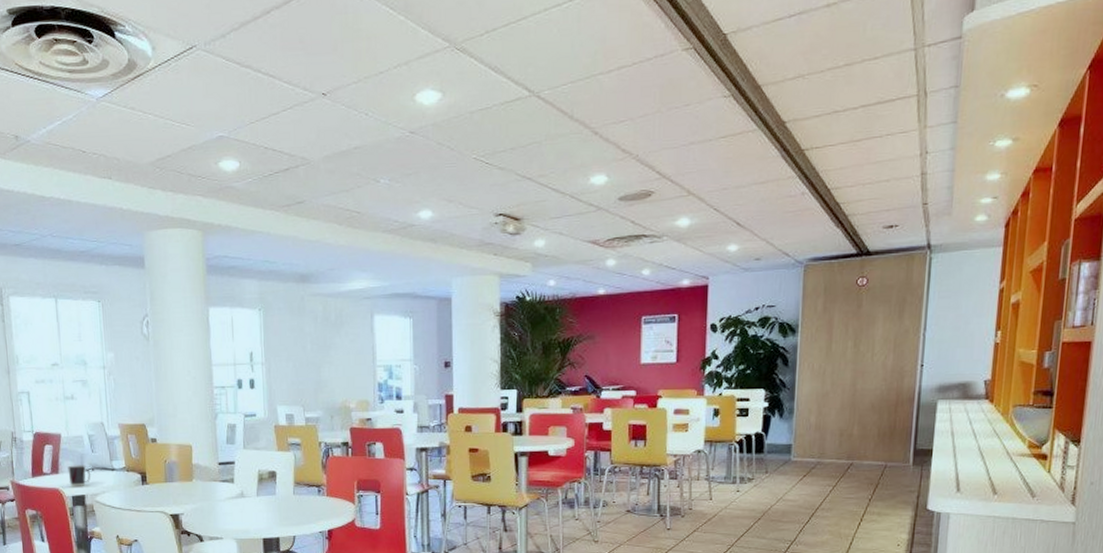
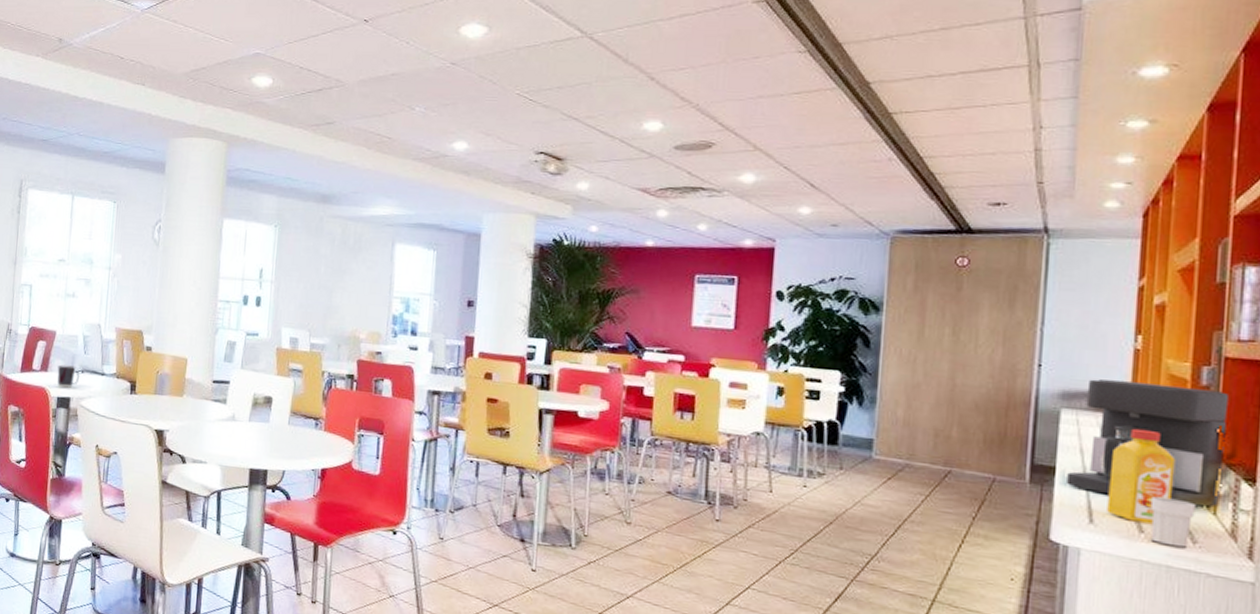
coffee maker: none [941,370,1065,467] -> present [1067,379,1230,507]
juice bottle: none [970,409,1022,486] -> present [1107,428,1176,523]
cup: none [1001,463,1035,503] -> present [1150,496,1196,550]

